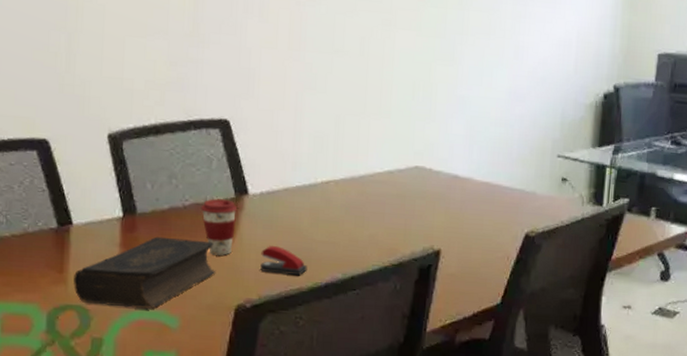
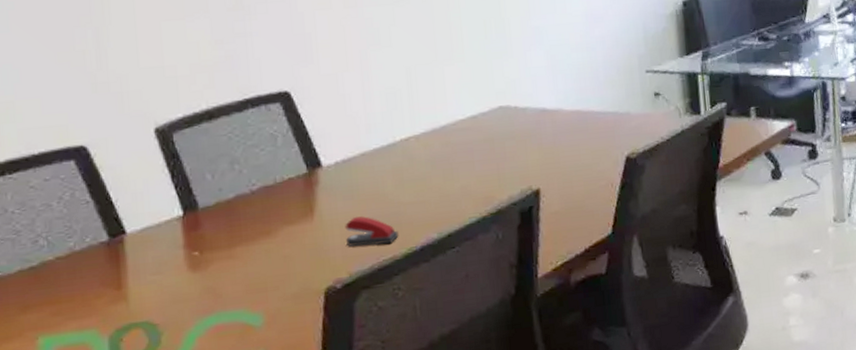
book: present [74,236,216,309] -> none [135,224,298,318]
coffee cup: present [201,199,237,256] -> none [271,176,313,239]

